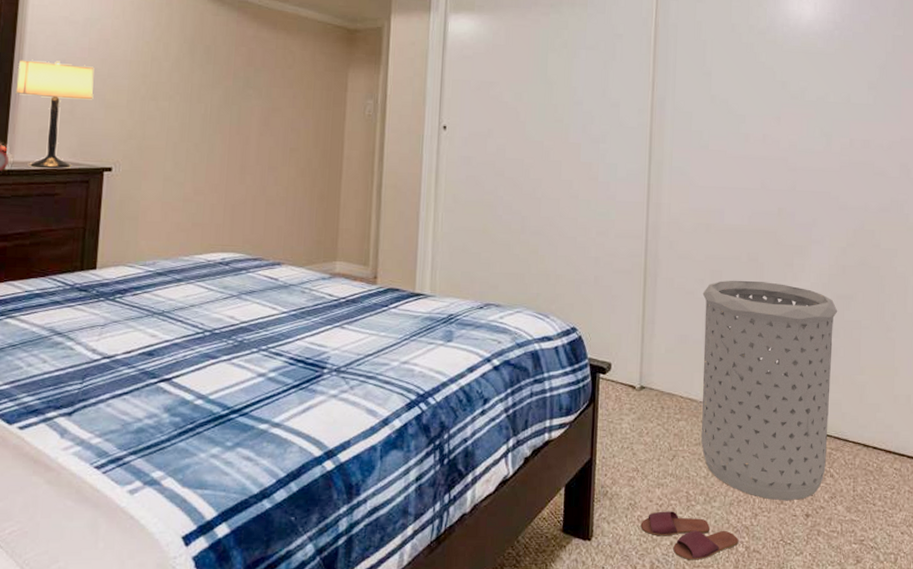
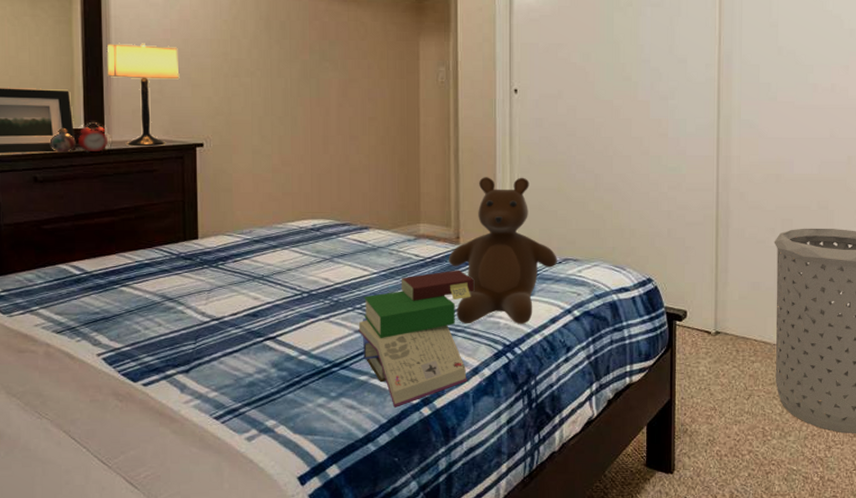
book: none [262,311,389,460] -> present [358,269,474,408]
teddy bear: none [363,215,479,372] -> present [448,177,557,324]
slippers: present [640,511,739,560] -> none [719,445,813,490]

